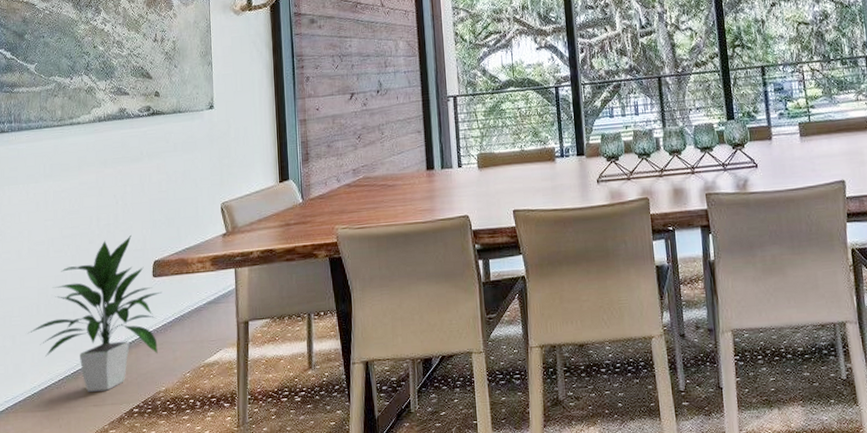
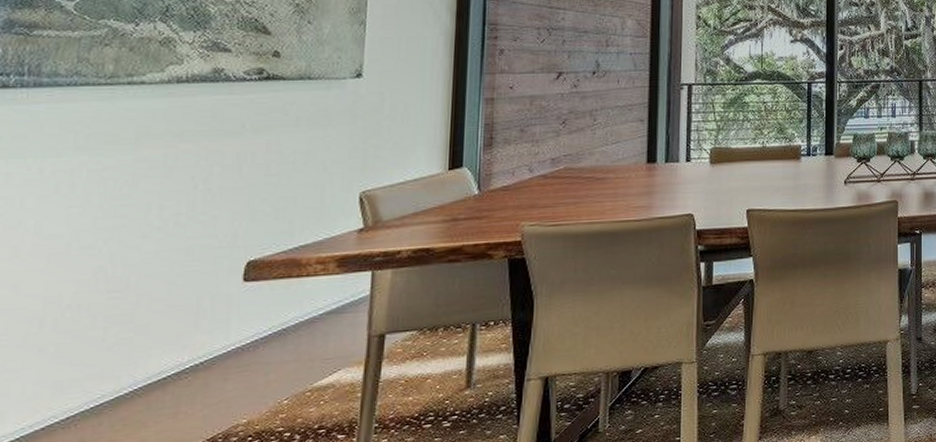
indoor plant: present [27,234,161,392] -> none [18,228,255,431]

